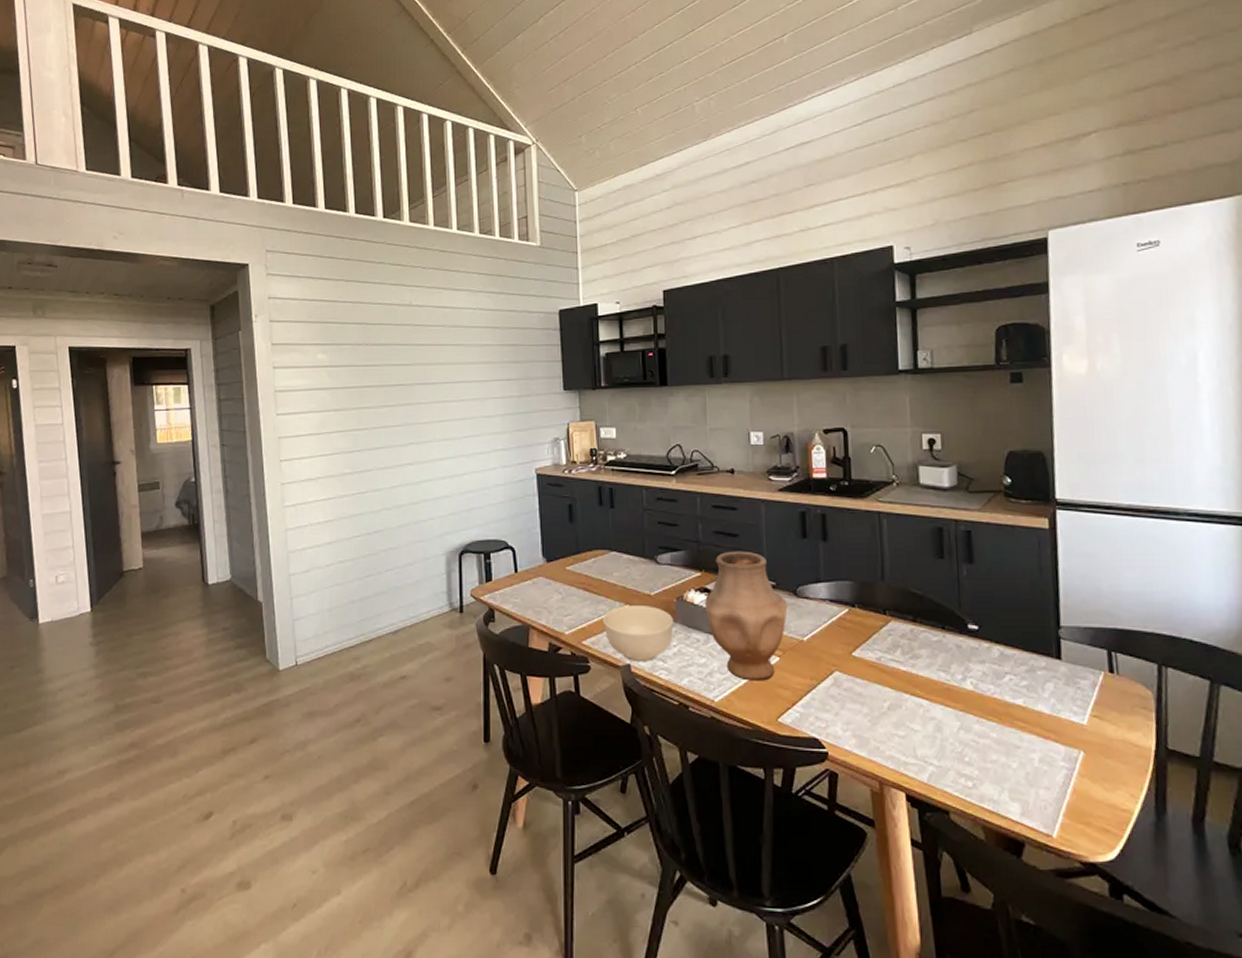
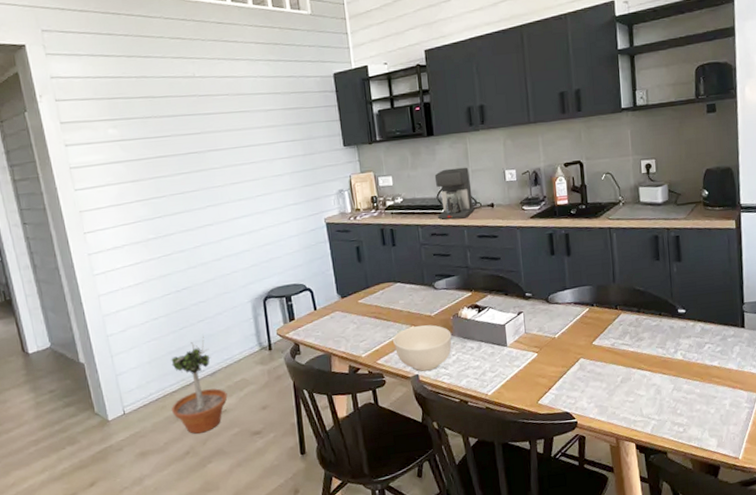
potted tree: none [346,587,409,699] -> present [171,336,228,434]
coffee maker: none [665,424,711,484] -> present [434,167,475,220]
vase: present [705,551,788,681] -> none [476,271,542,375]

